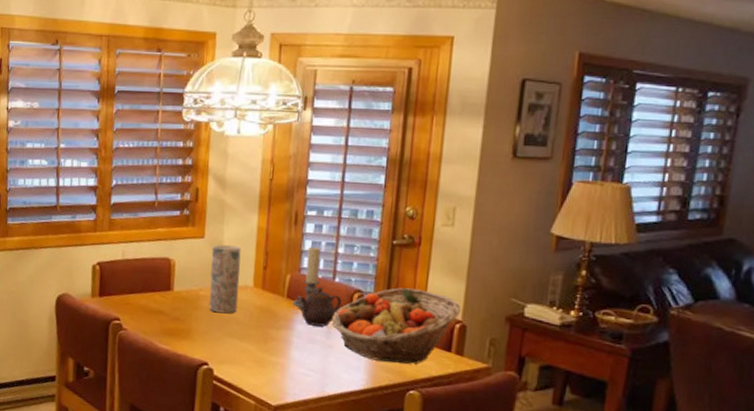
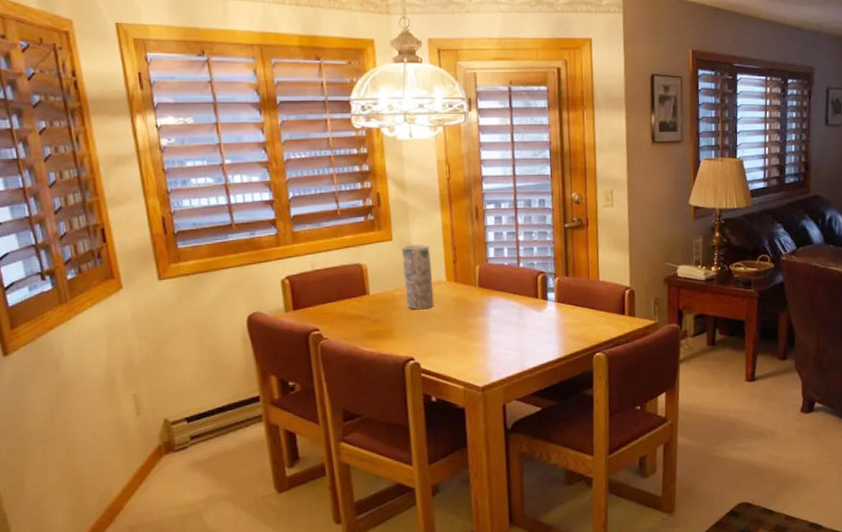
candle holder: present [292,246,321,310] -> none [484,237,507,296]
teapot: present [300,287,342,327] -> none [491,273,528,309]
fruit basket: present [331,287,461,364] -> none [521,264,628,332]

